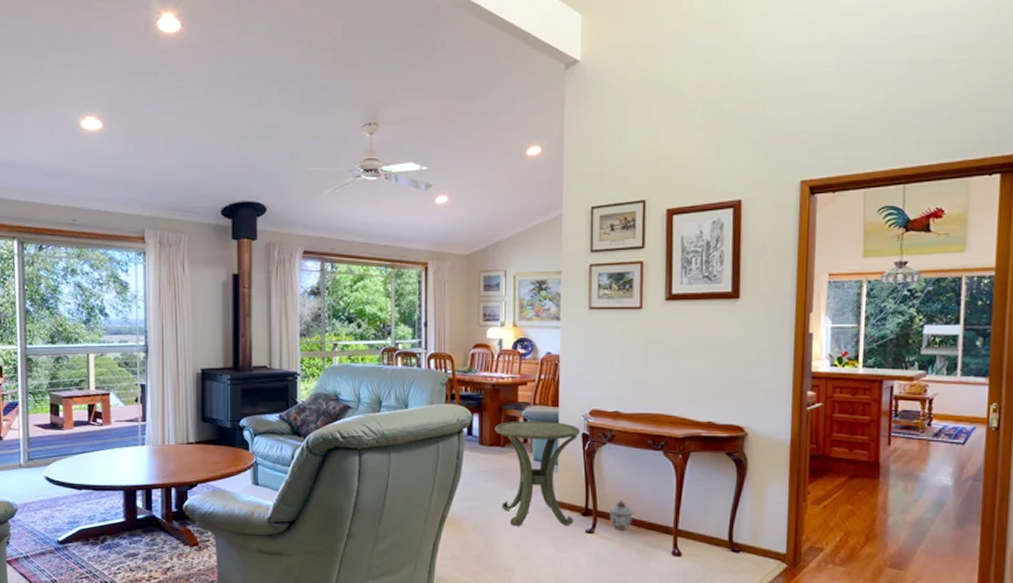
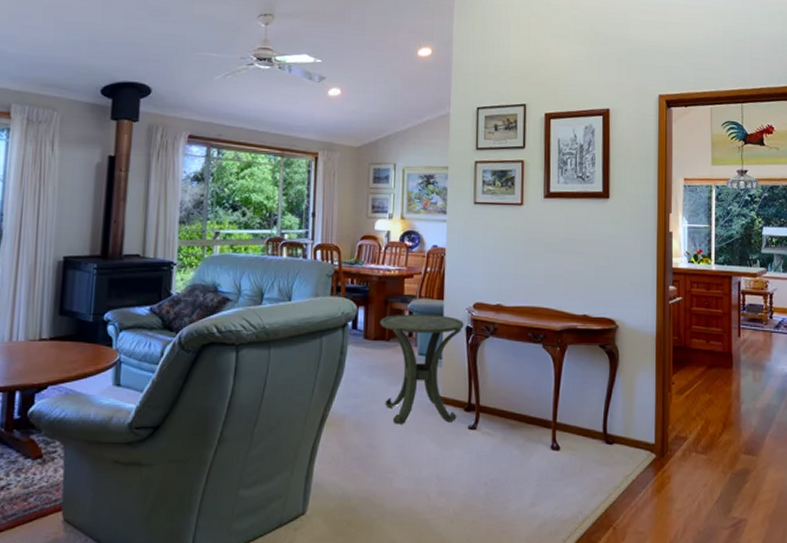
lidded jar: present [609,499,634,529] -> none [491,393,515,424]

